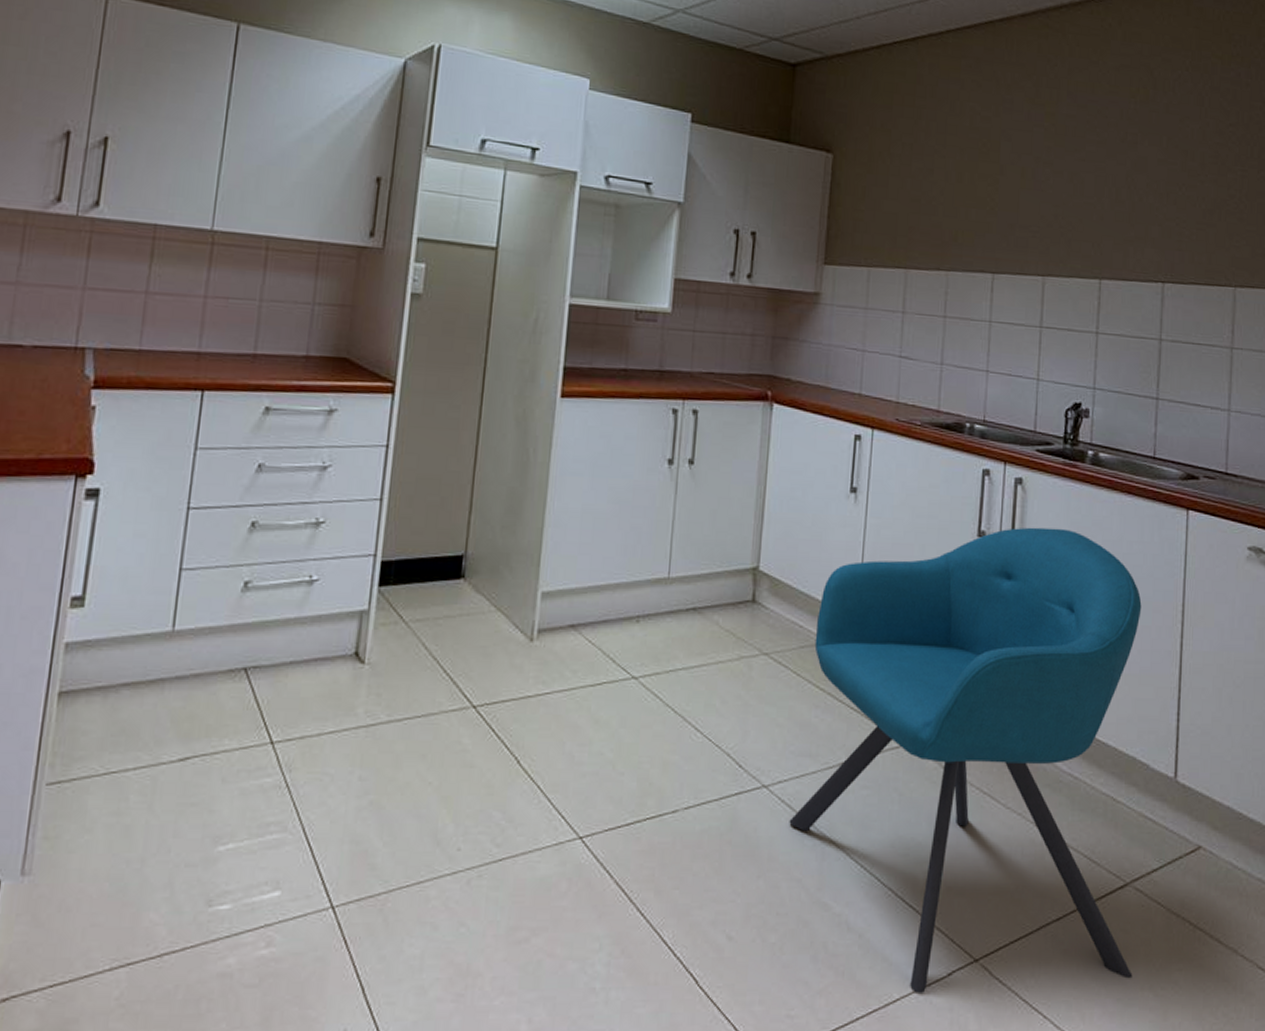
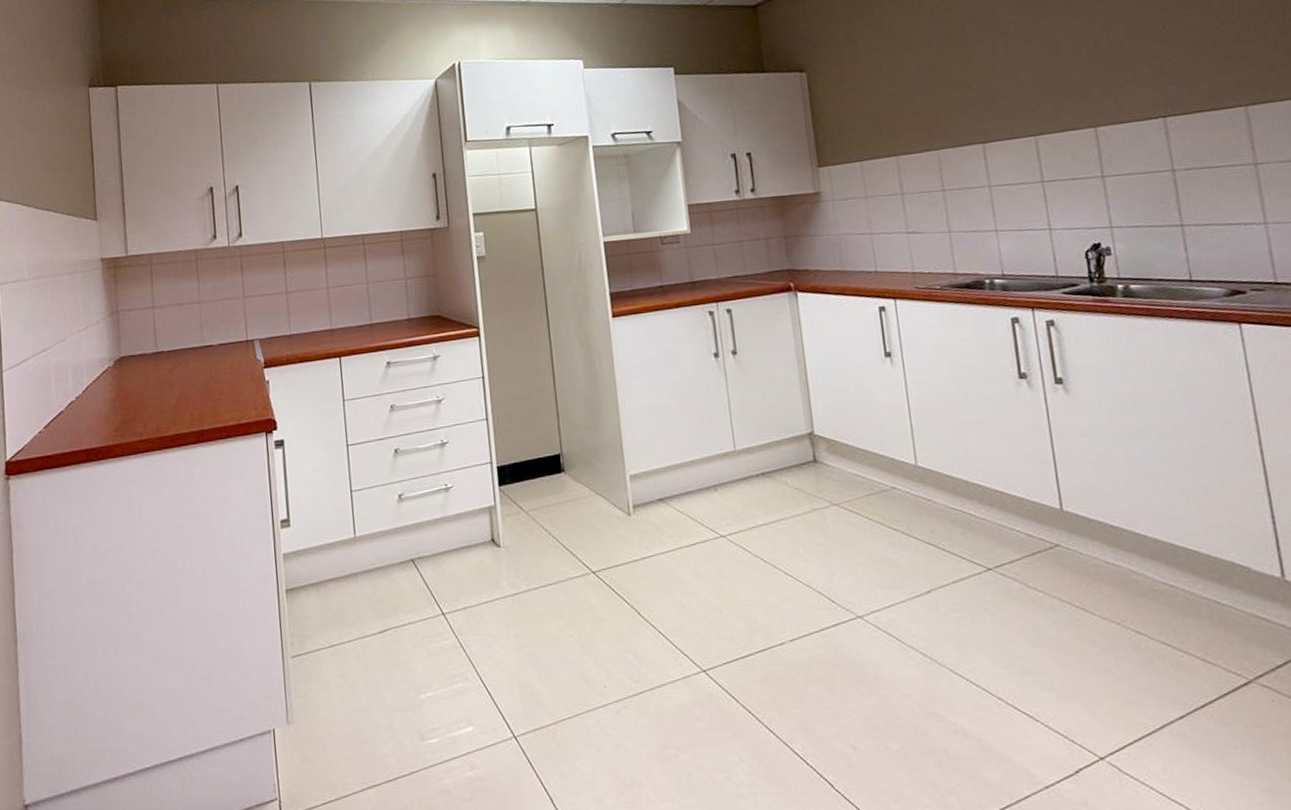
chair: present [789,527,1142,993] -> none [877,359,1277,790]

